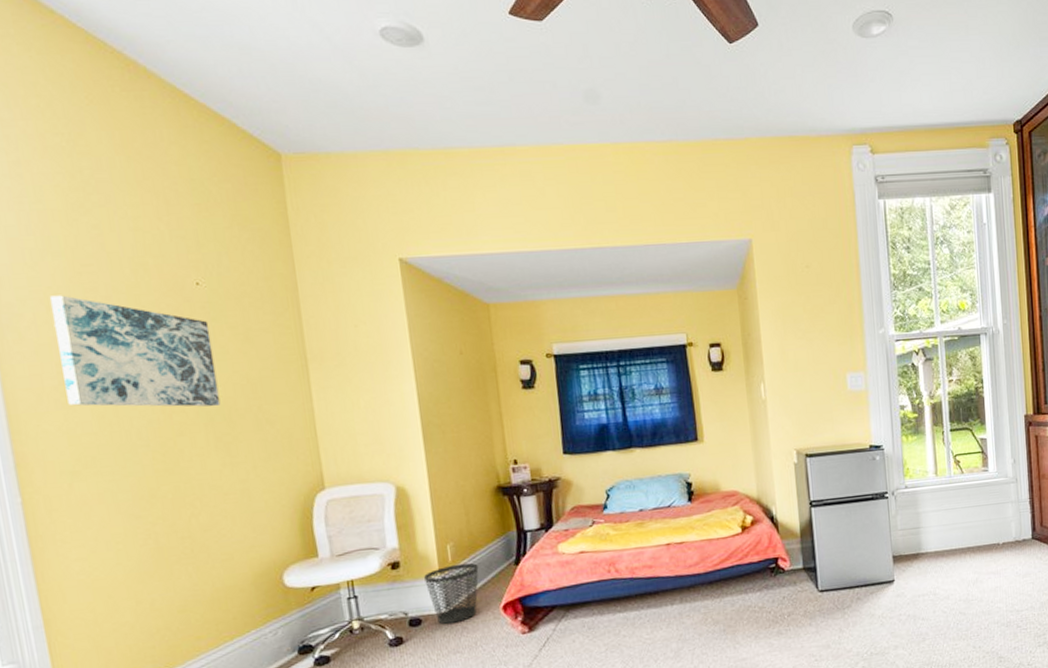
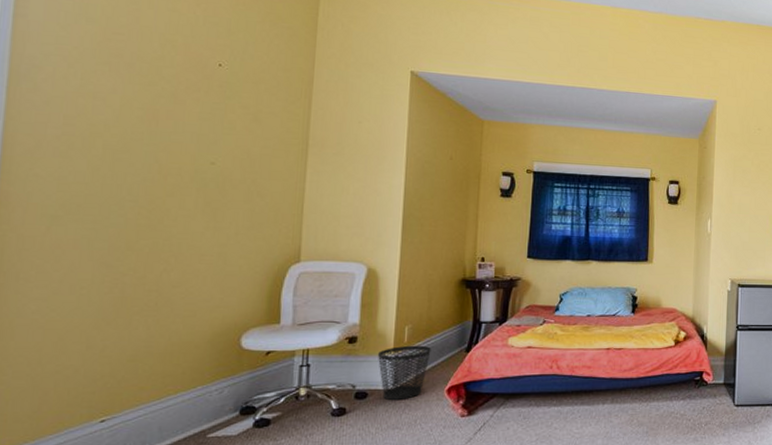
wall art: present [49,295,221,407] -> none [67,55,222,175]

